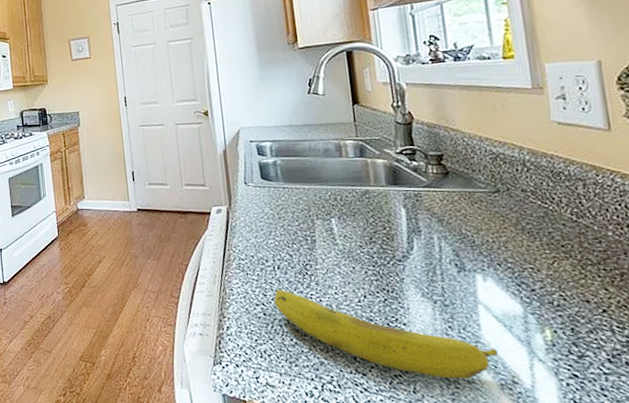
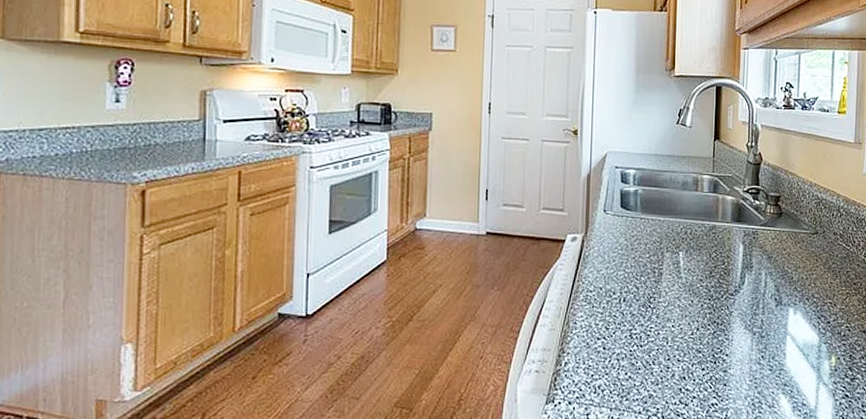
fruit: present [273,289,498,379] -> none [614,322,795,405]

